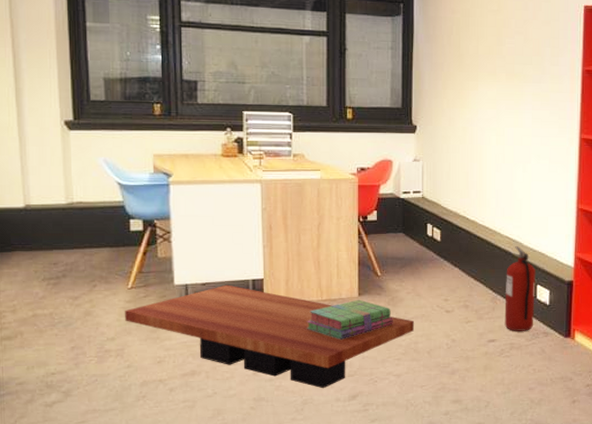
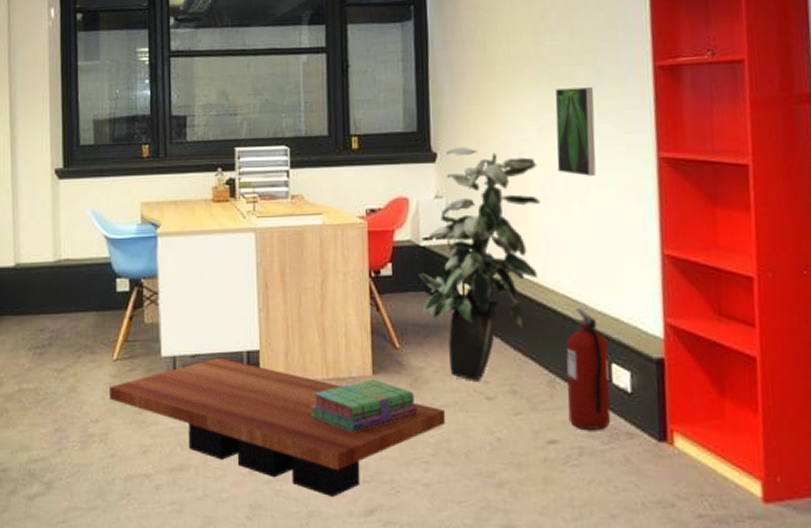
indoor plant: none [398,122,495,299] -> present [418,147,541,381]
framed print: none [508,82,539,149] -> present [555,87,596,176]

